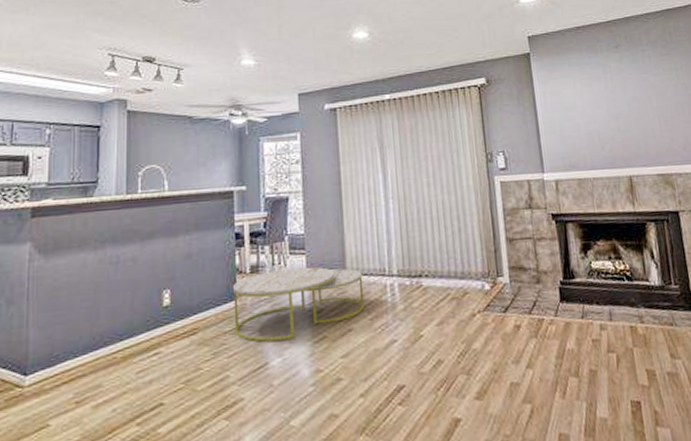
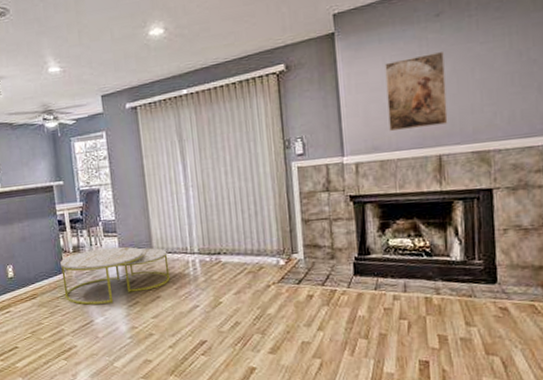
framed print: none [575,78,634,151] -> present [385,50,448,132]

